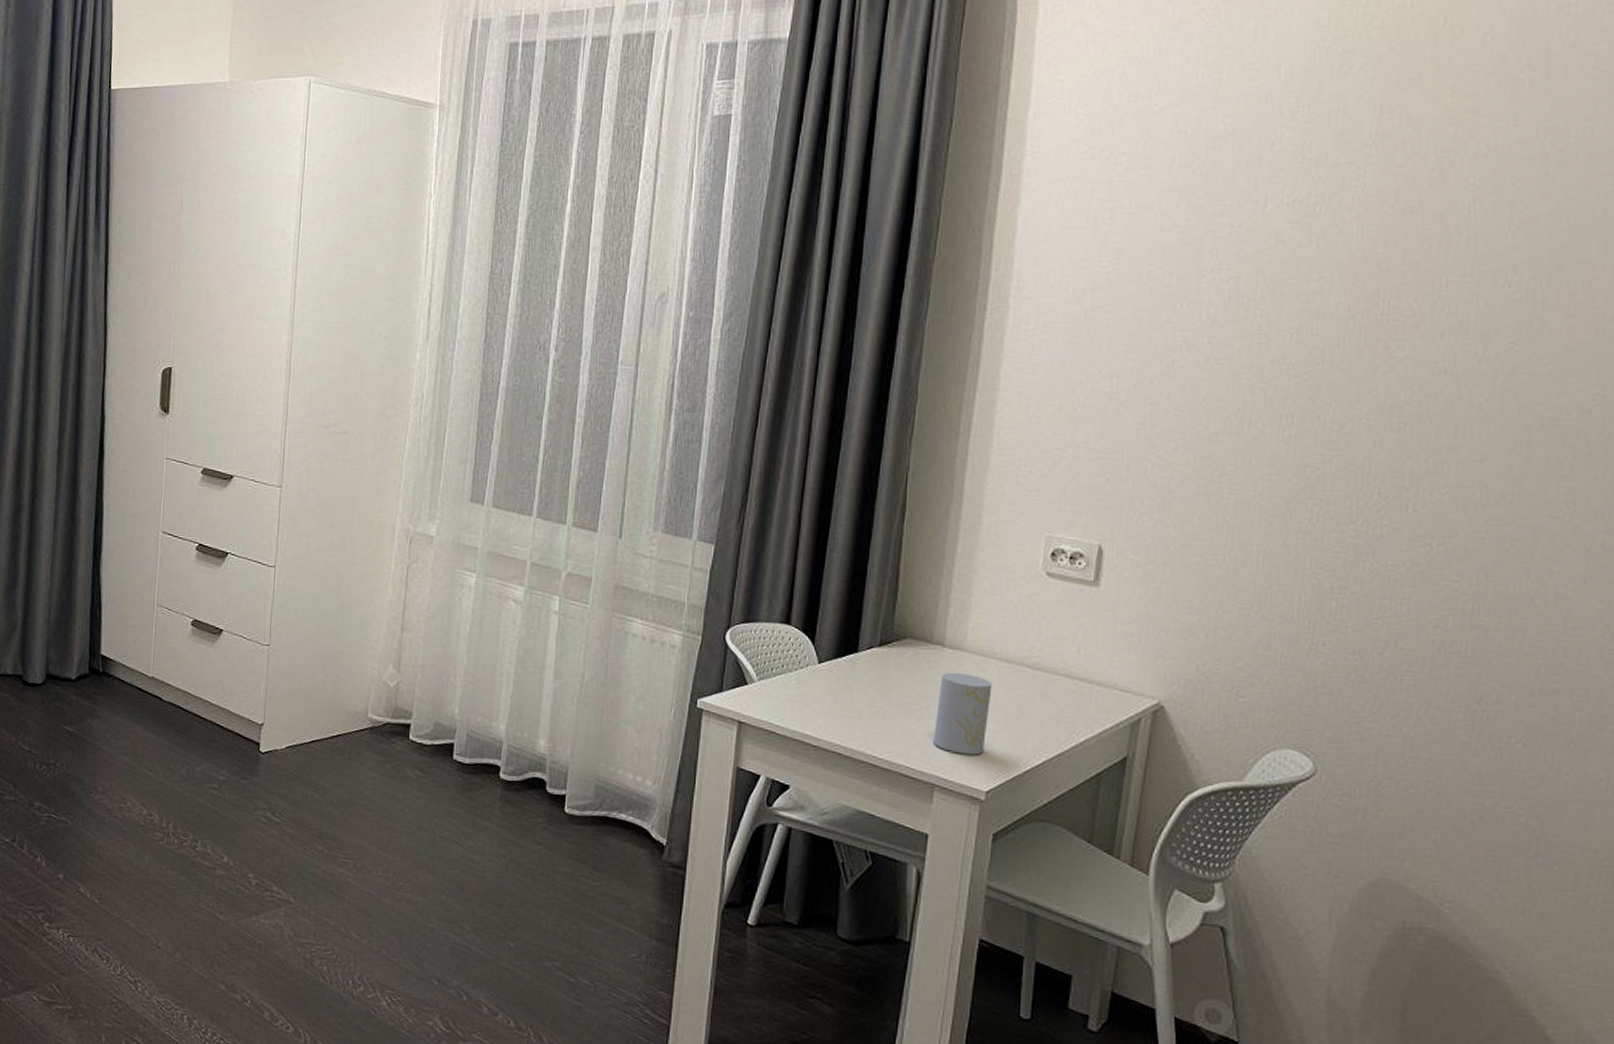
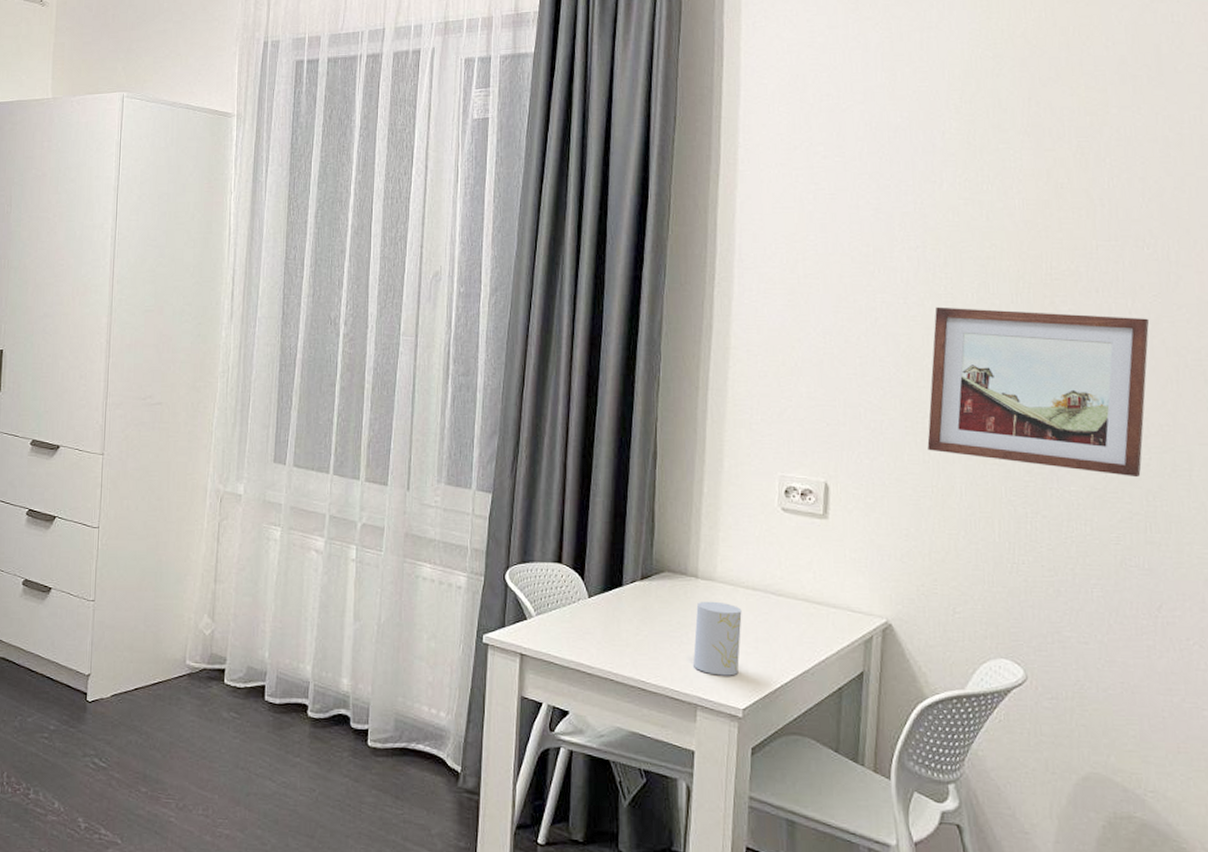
wall art: none [1222,348,1502,553] -> present [927,306,1150,478]

